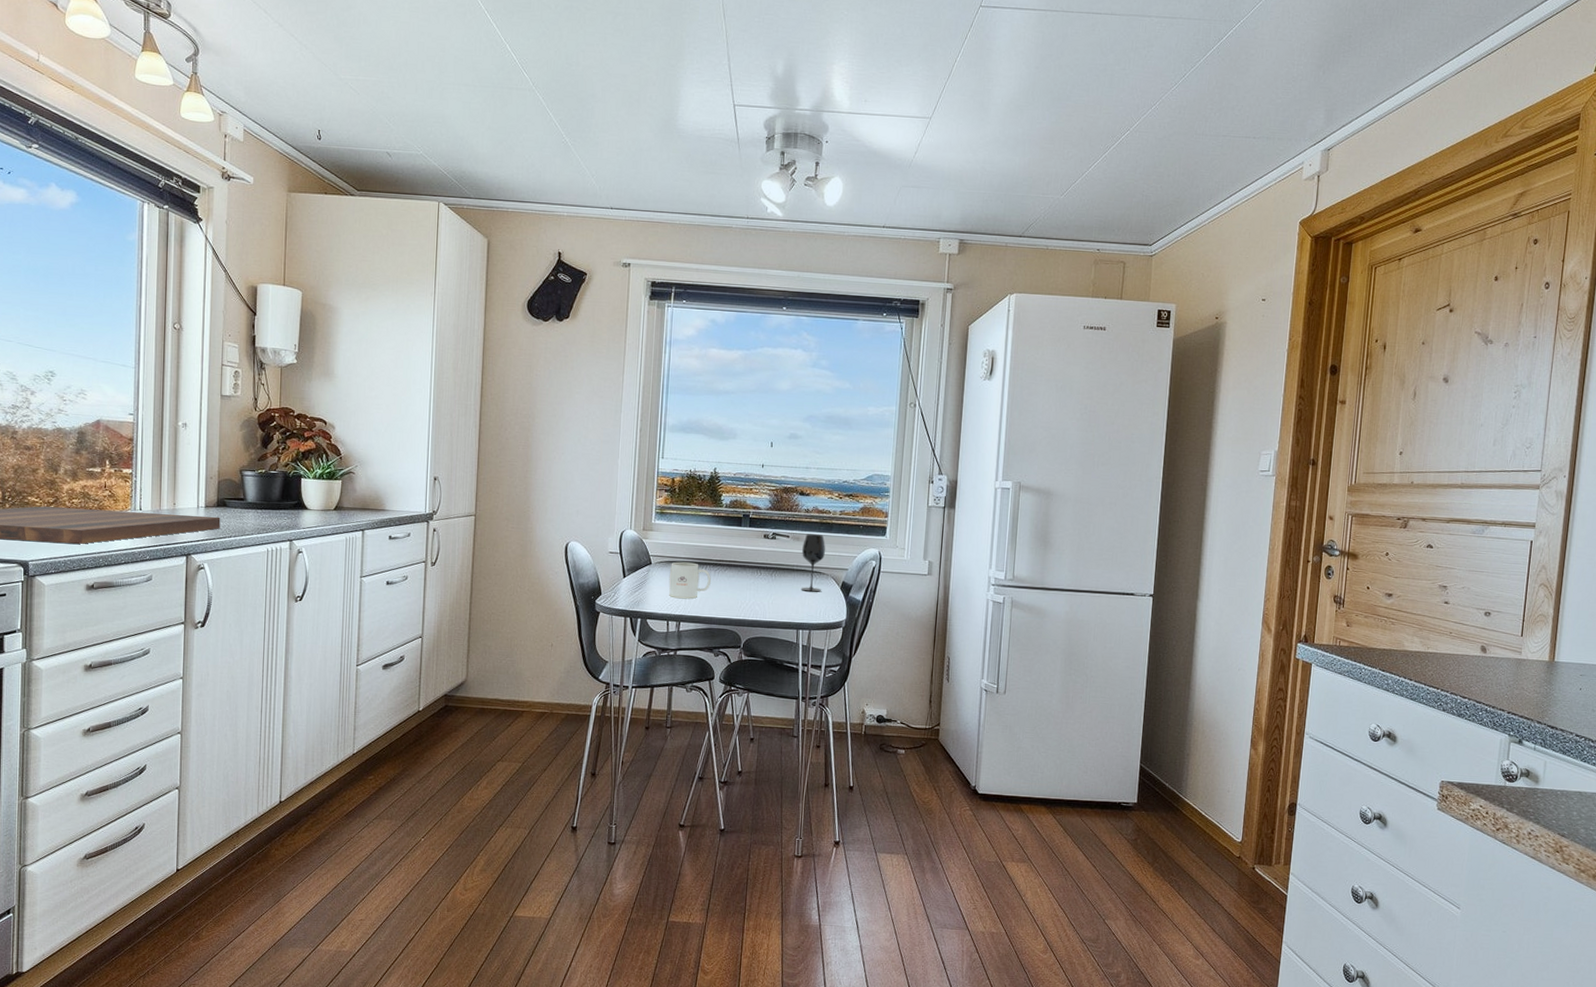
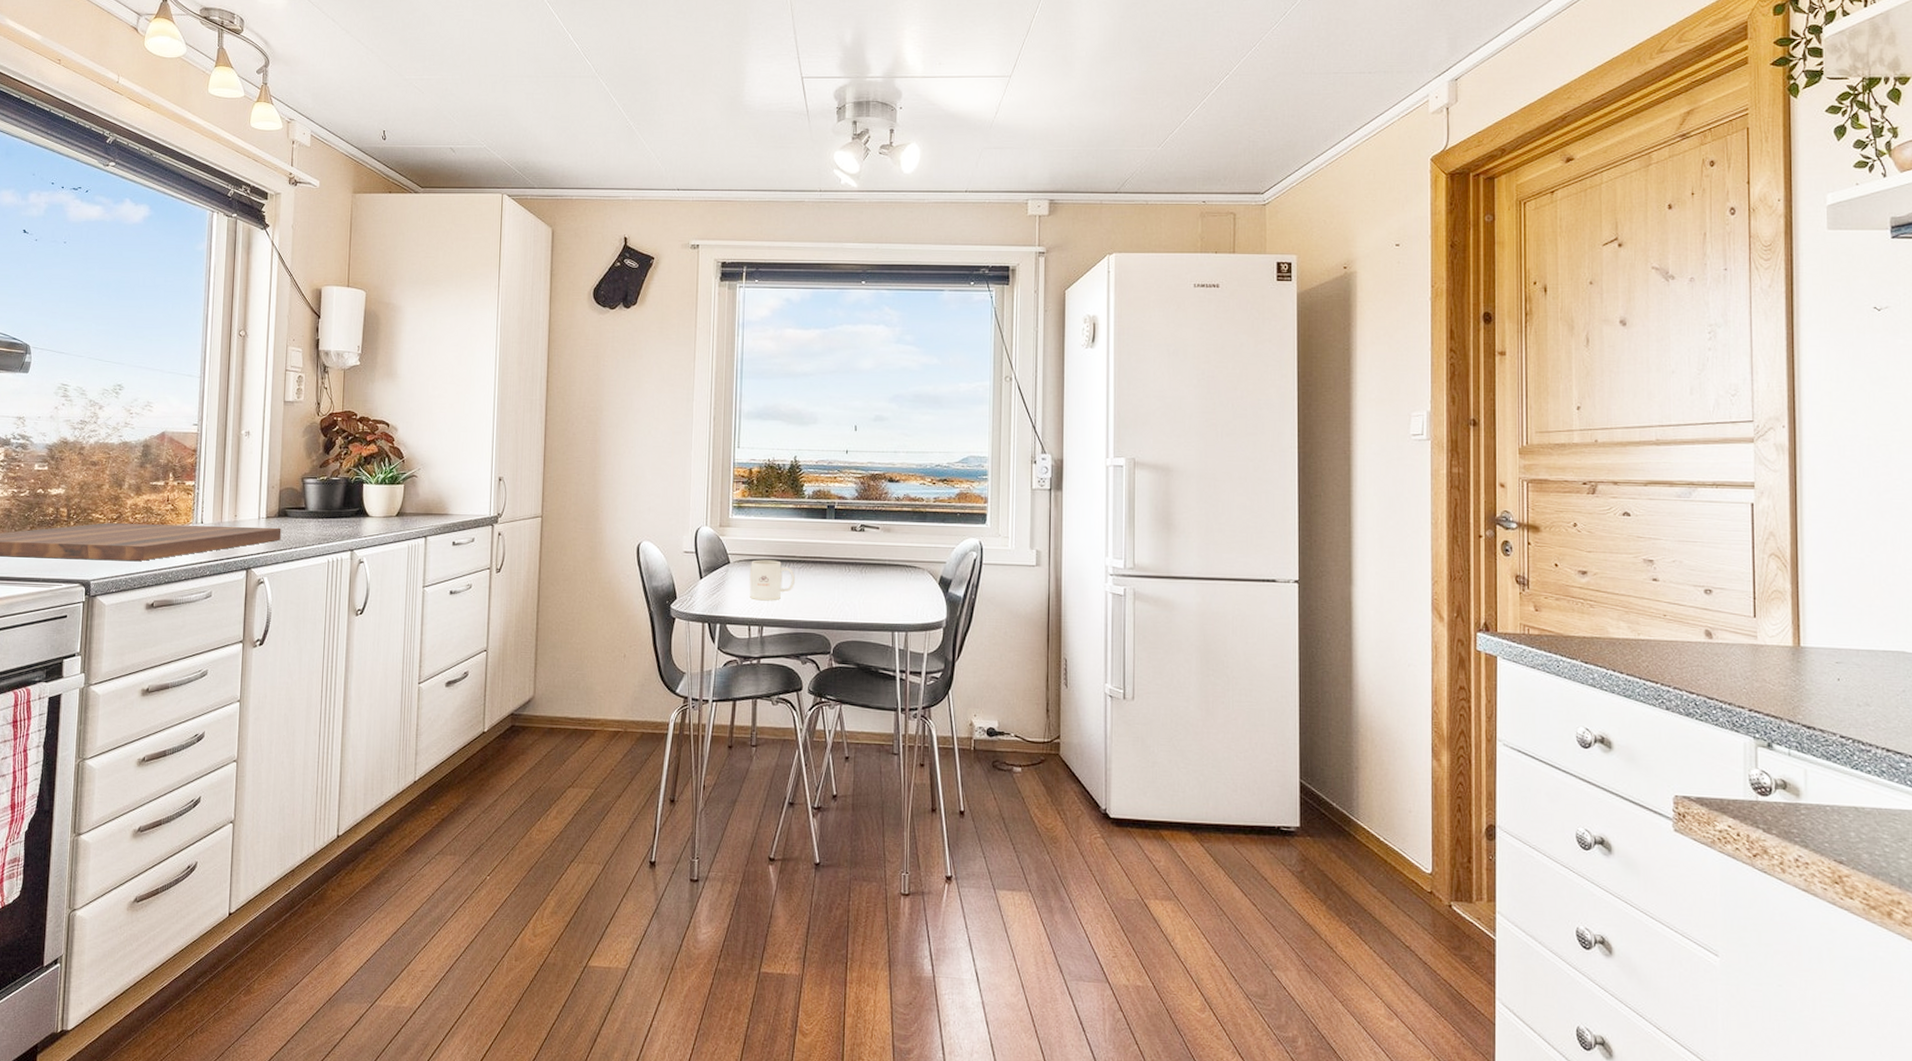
wine glass: present [801,534,826,592] -> none [894,524,921,589]

